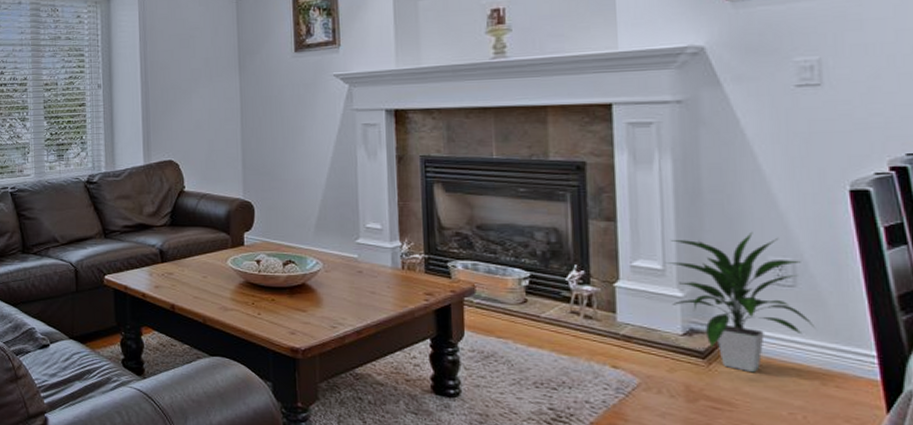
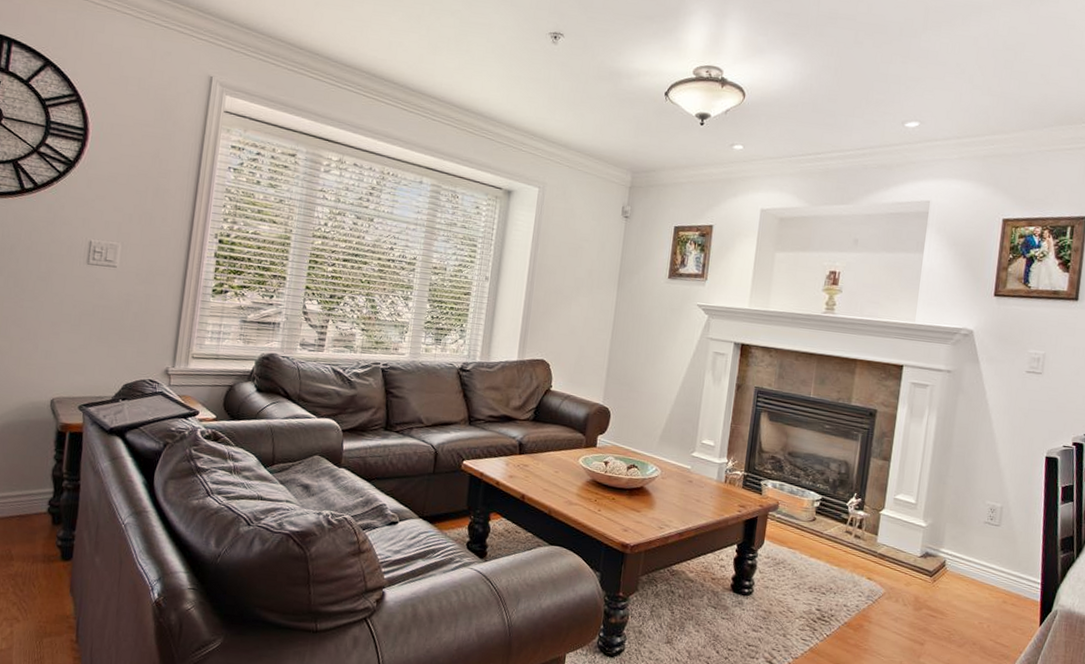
indoor plant: present [666,231,814,373] -> none [917,480,1006,590]

